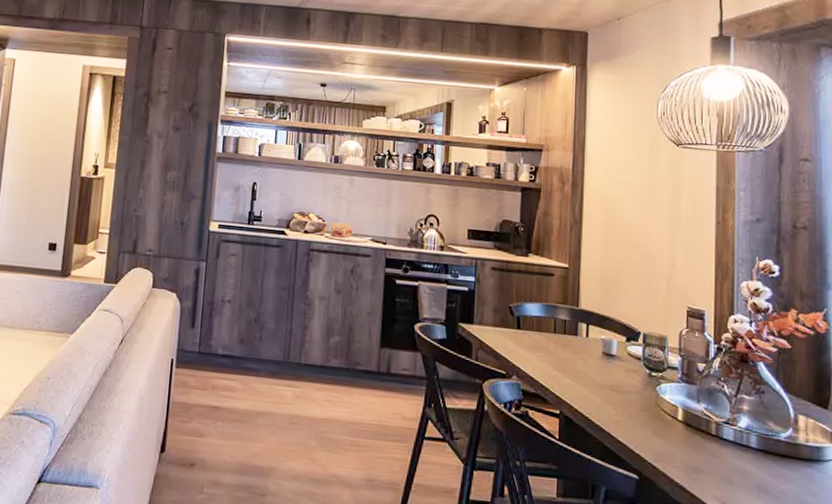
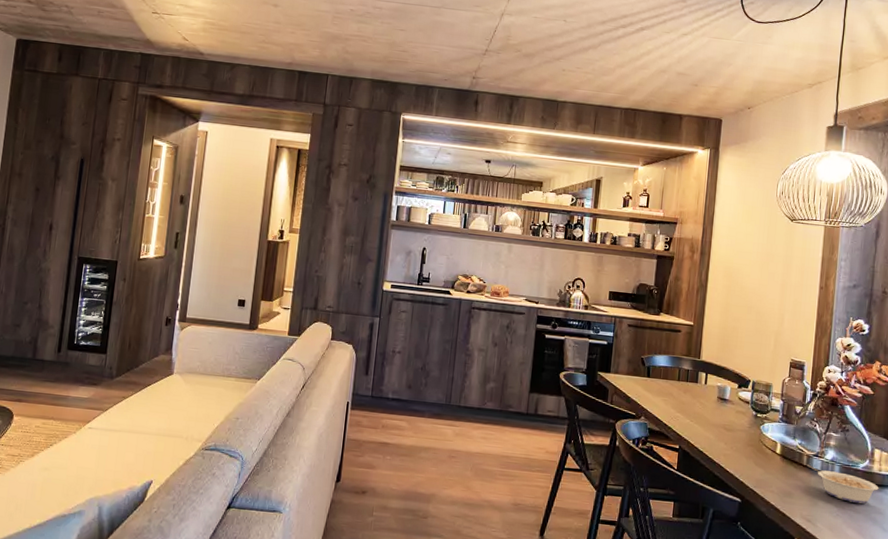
legume: none [715,433,807,482] -> present [806,464,879,504]

